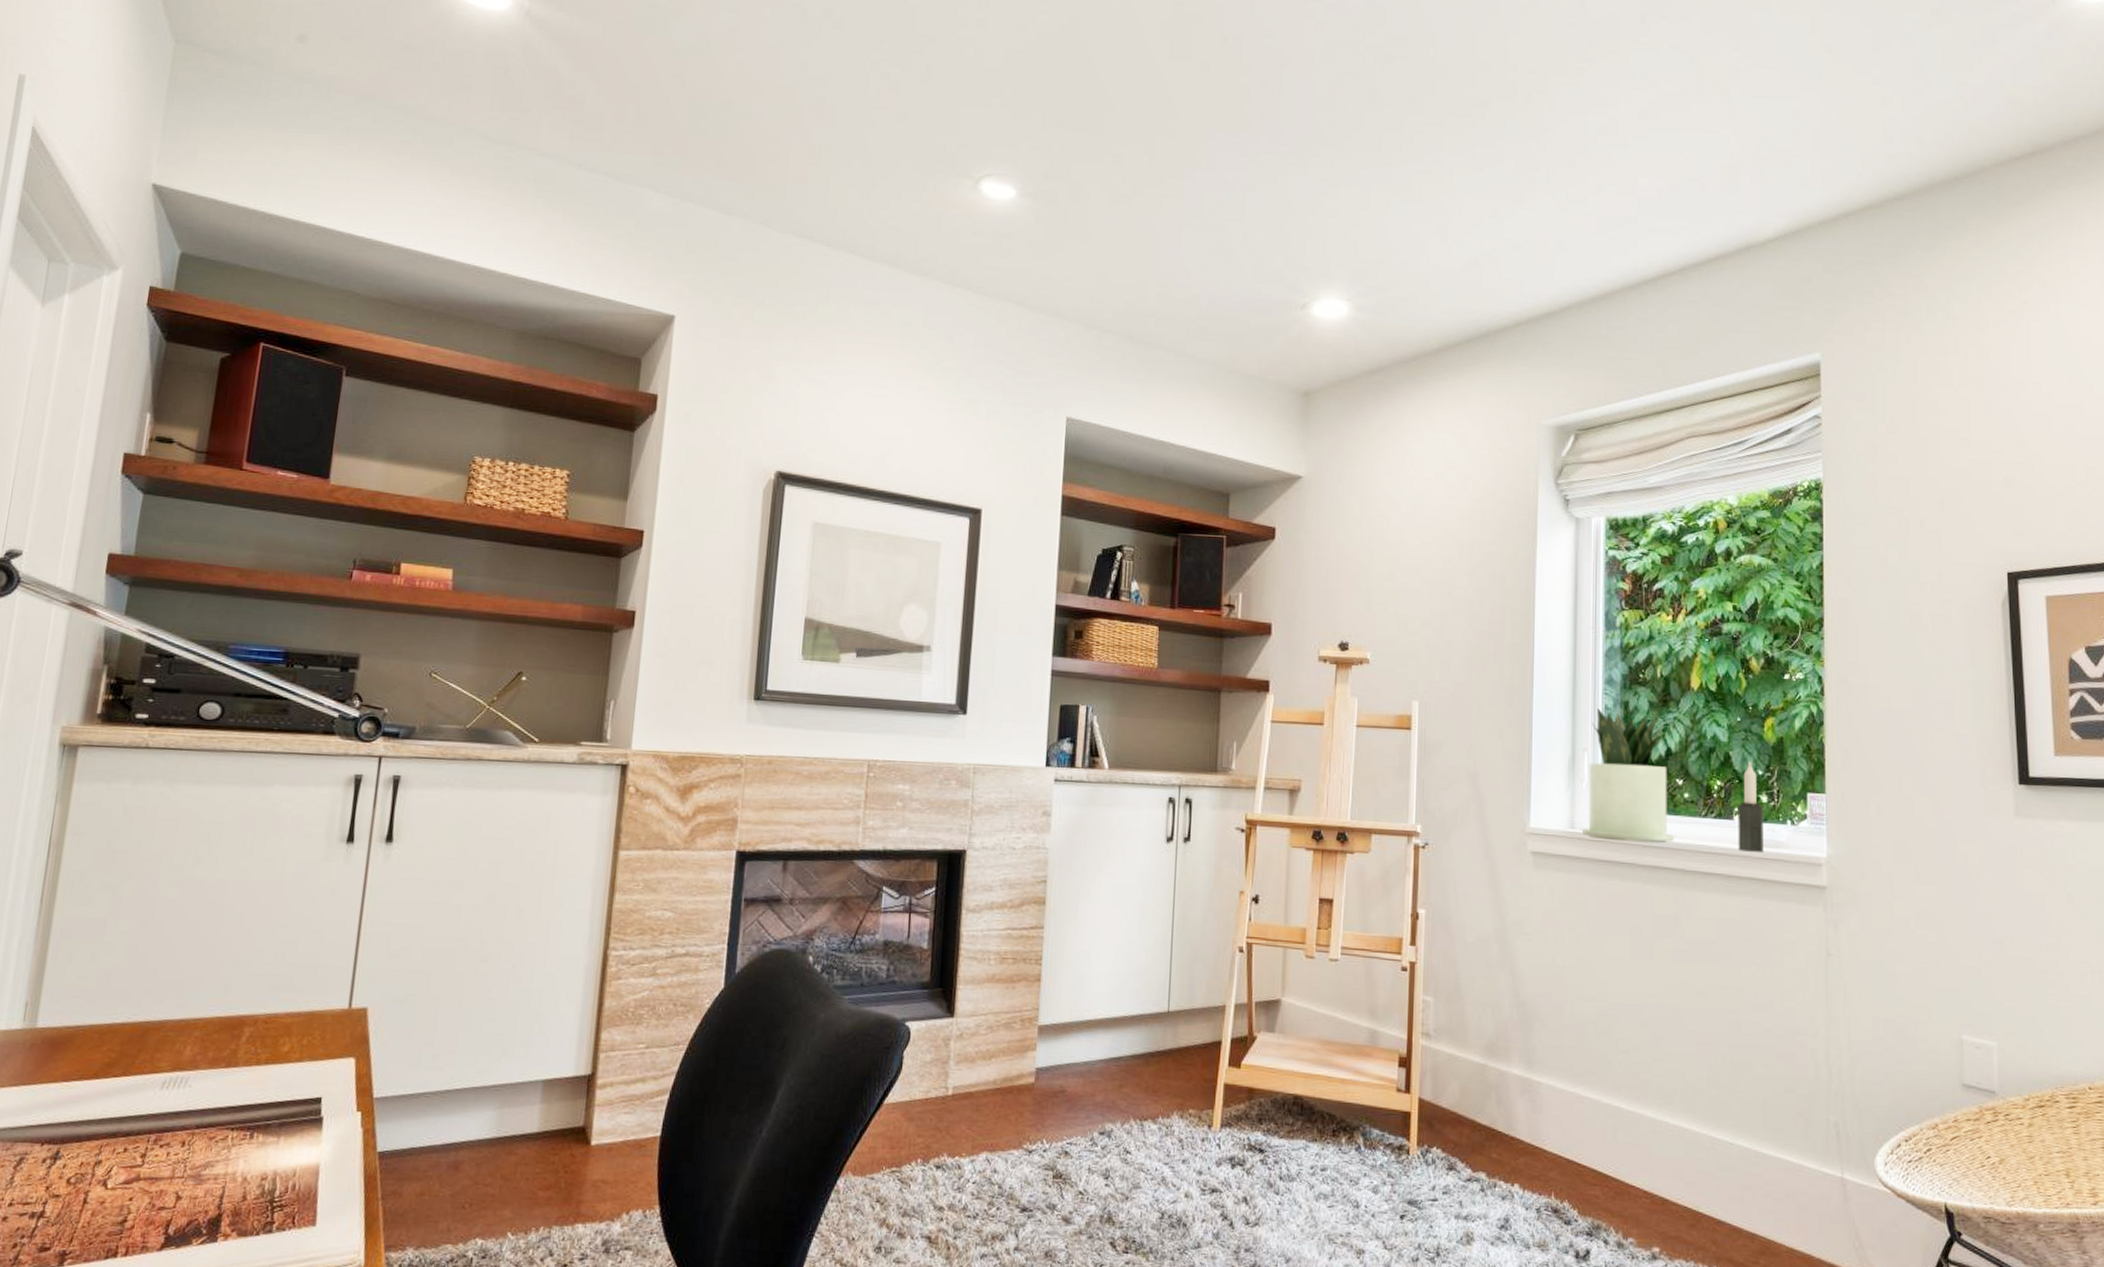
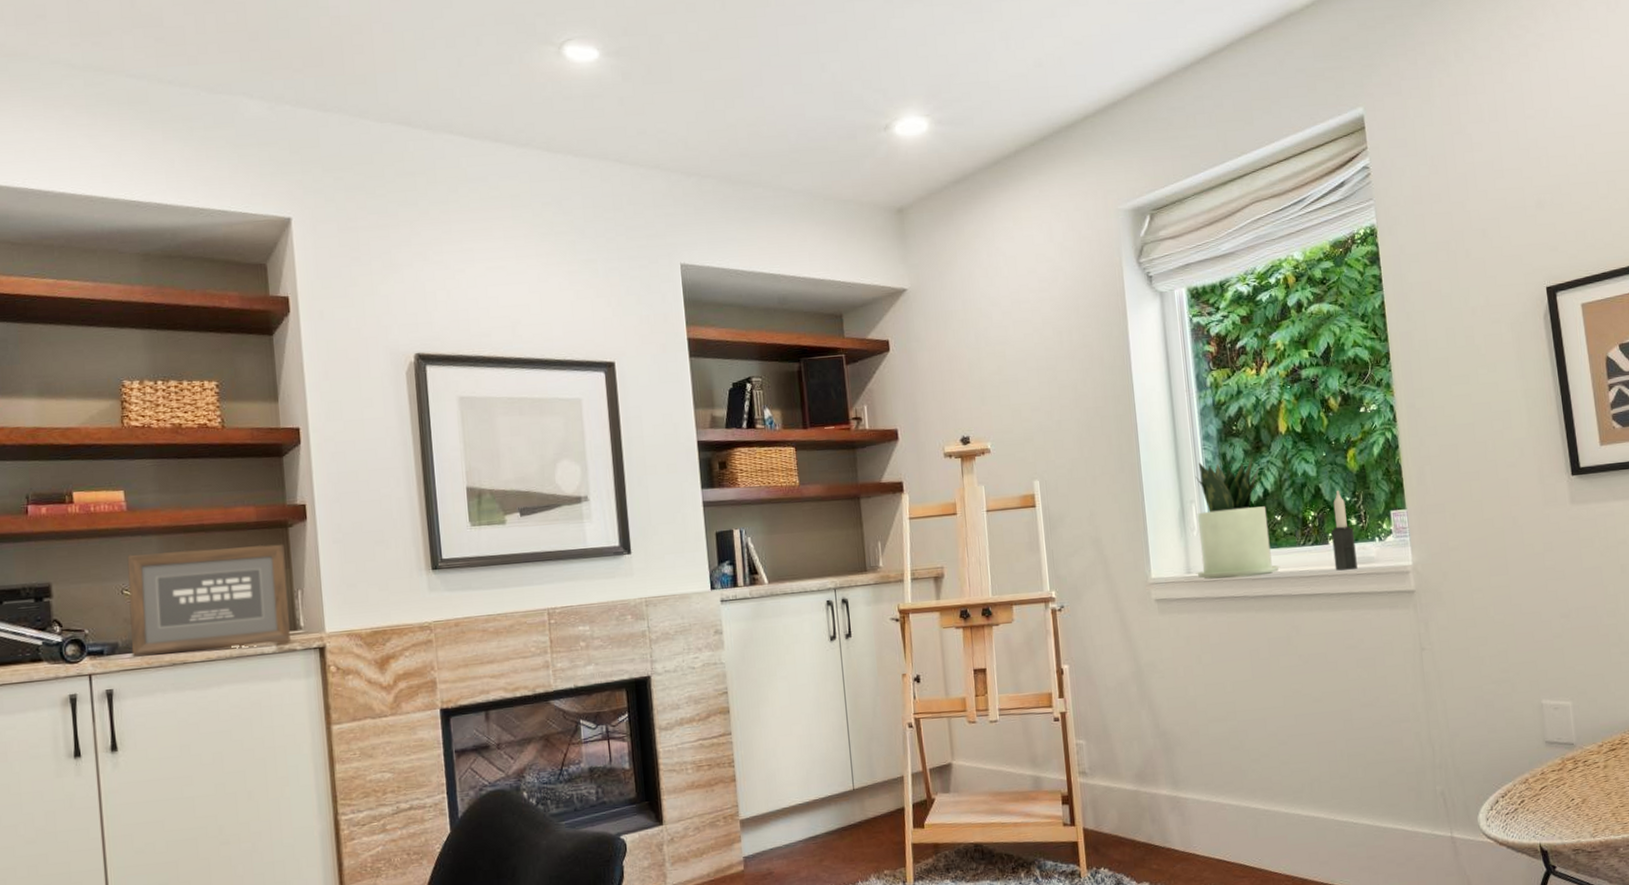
picture frame: none [427,637,605,753] -> present [127,544,290,658]

